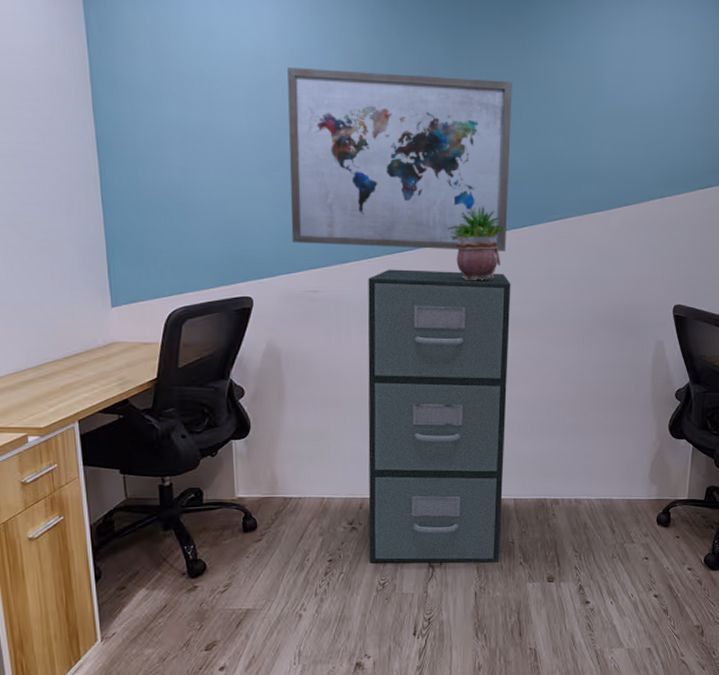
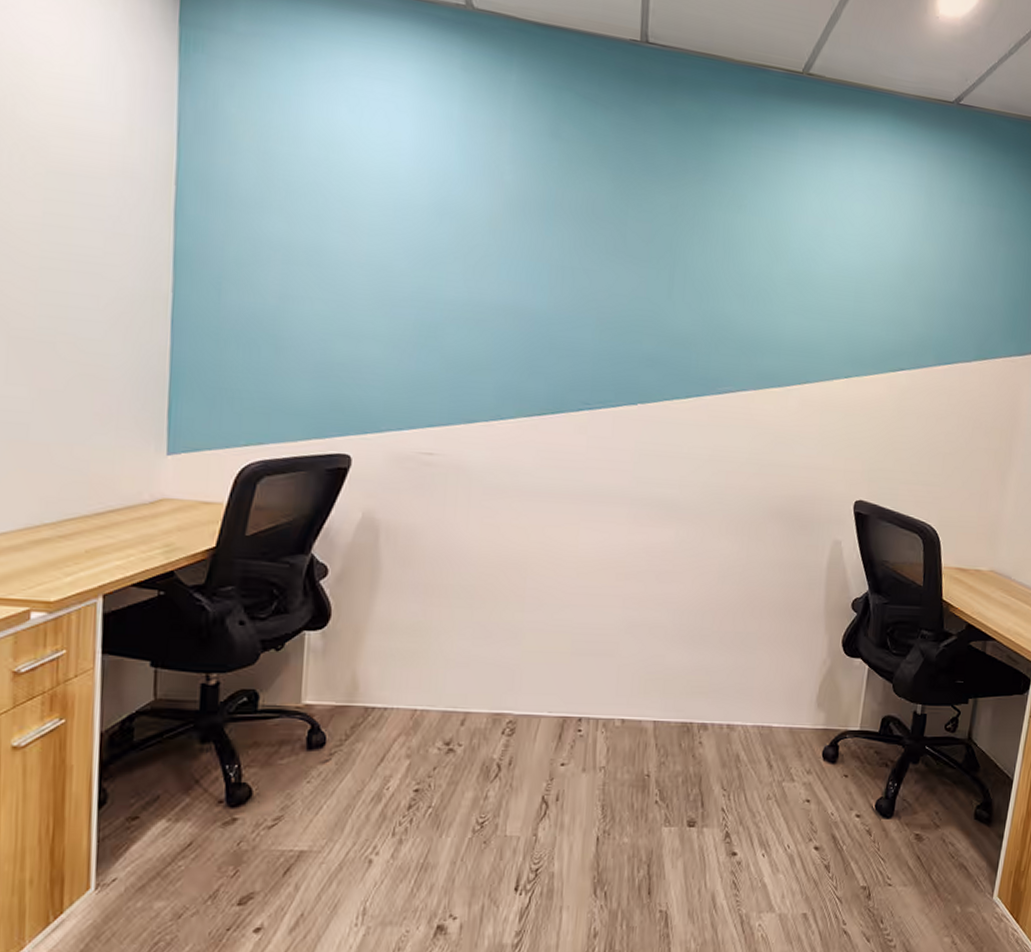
wall art: present [287,67,512,251] -> none [407,190,687,424]
filing cabinet: present [367,269,511,563] -> none [467,434,669,800]
potted plant: present [447,205,508,281] -> none [598,368,670,456]

